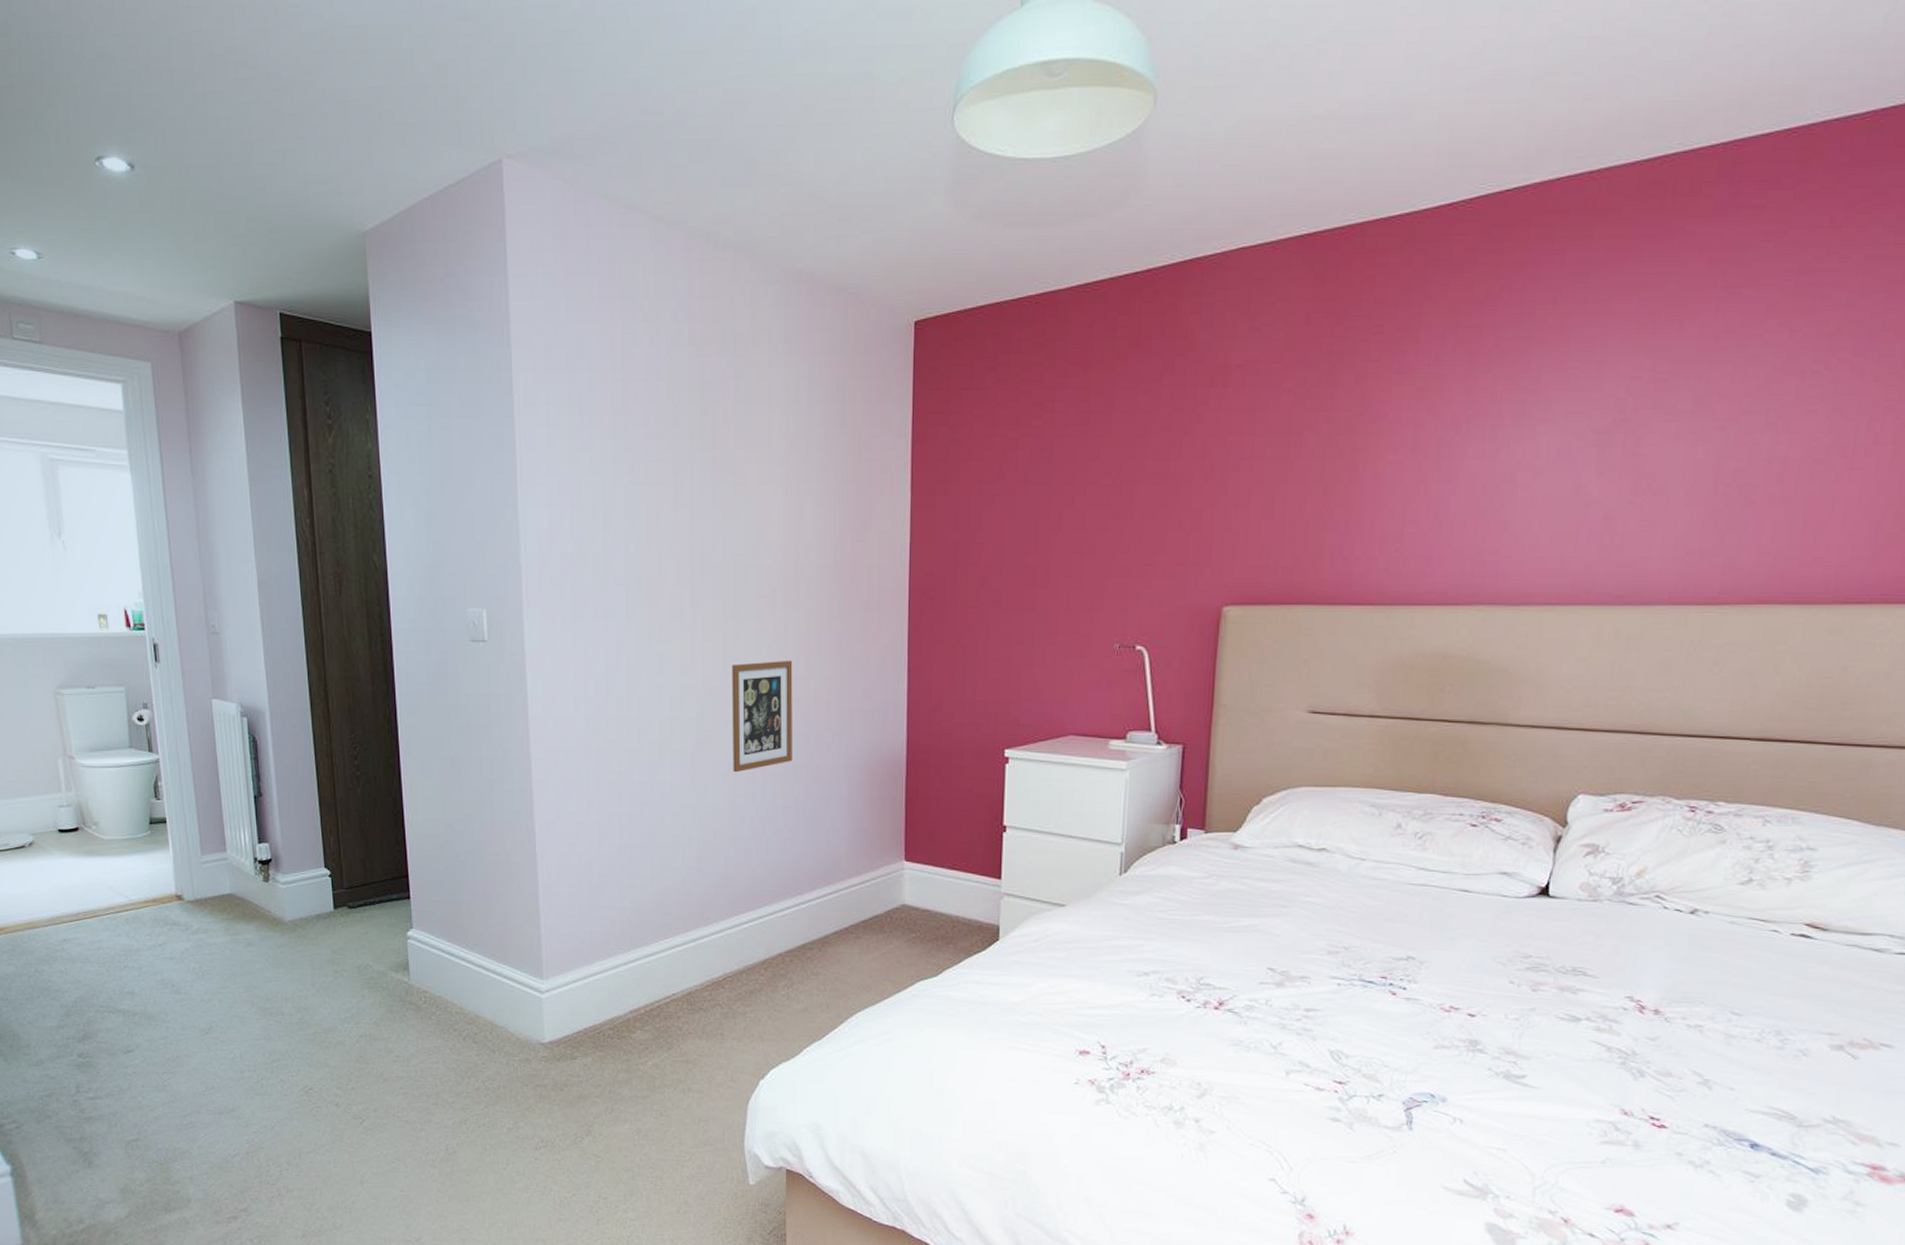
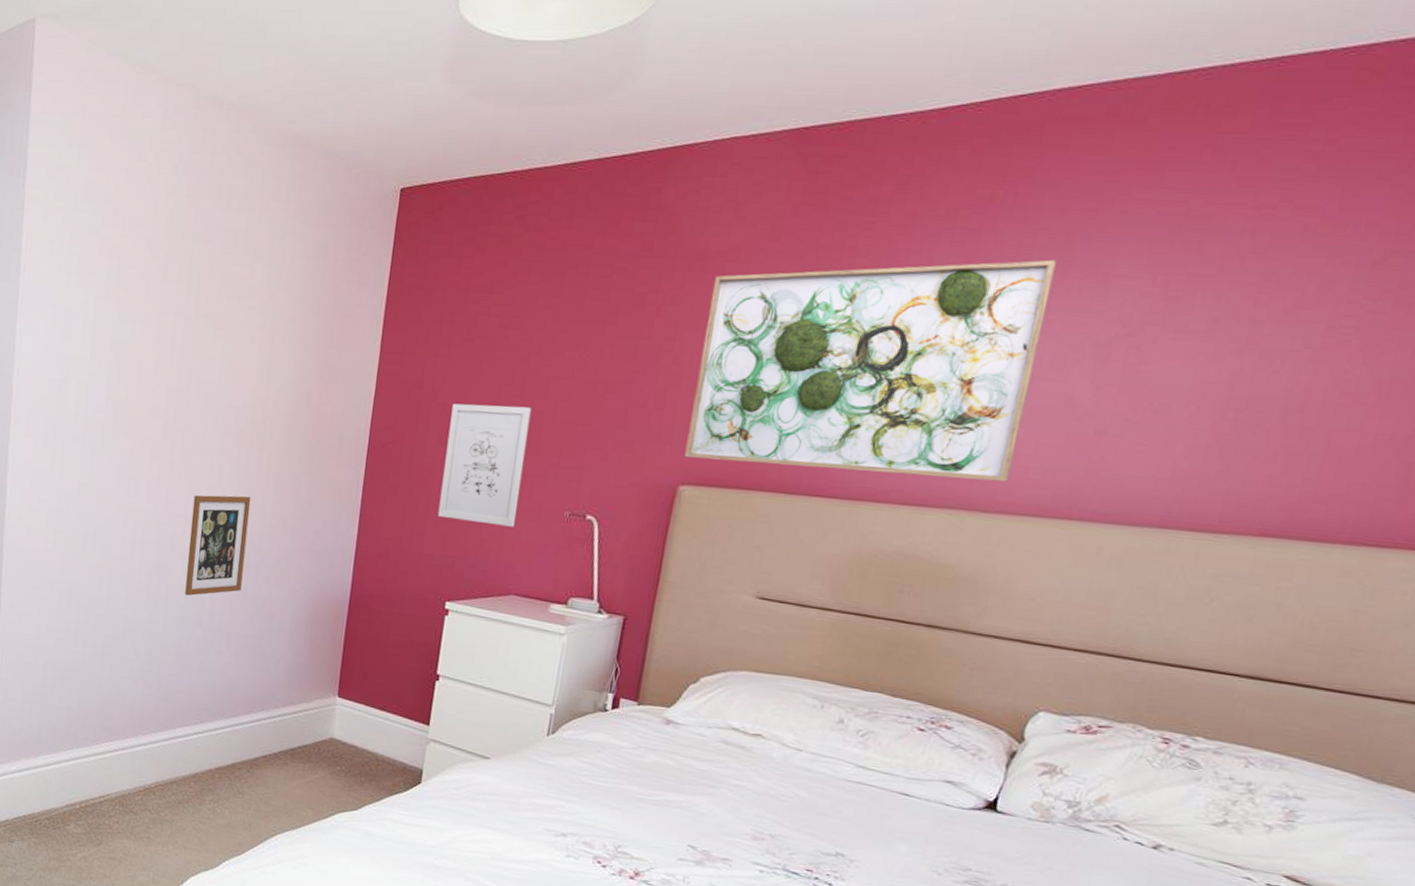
wall art: none [987,540,1071,665] -> present [437,403,532,527]
wall art: none [1225,351,1553,577] -> present [684,259,1057,482]

